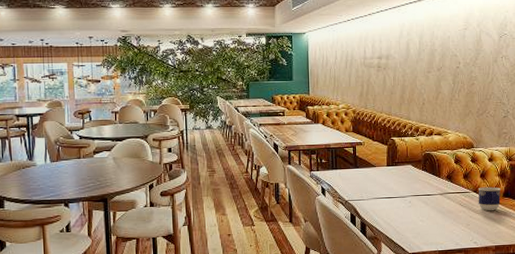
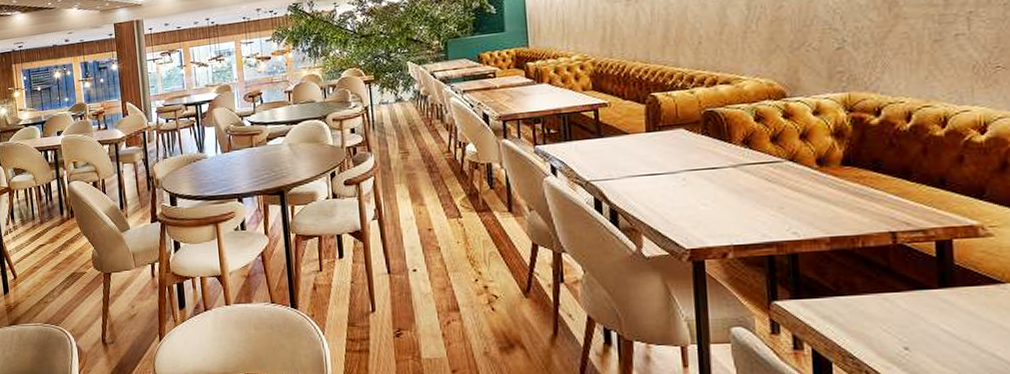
cup: present [478,187,501,211] -> none [796,151,837,187]

